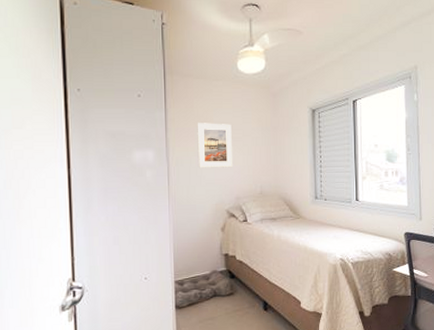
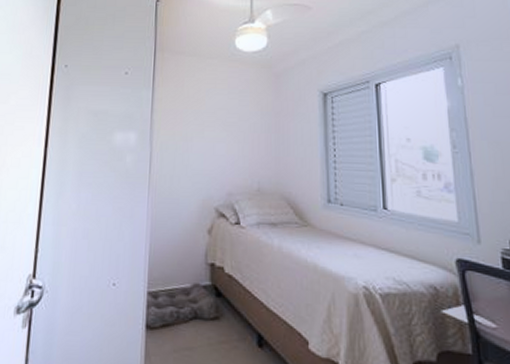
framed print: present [197,123,232,168] -> none [185,104,226,157]

